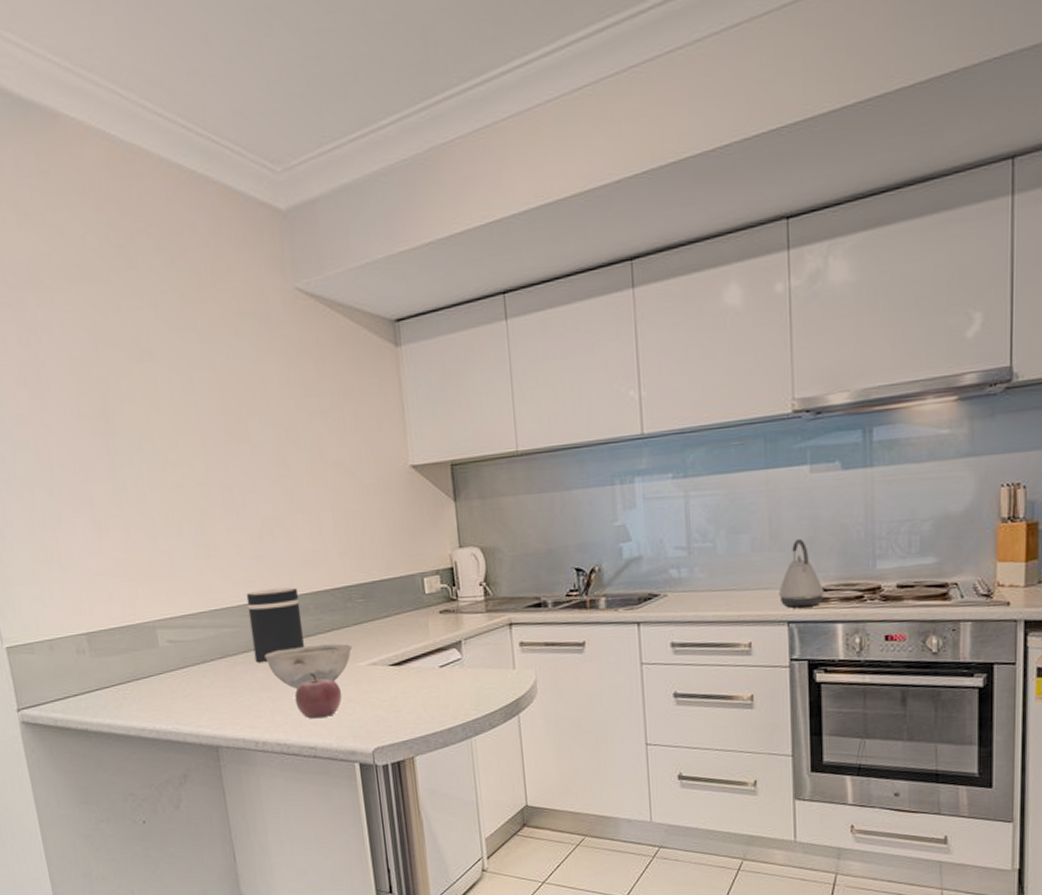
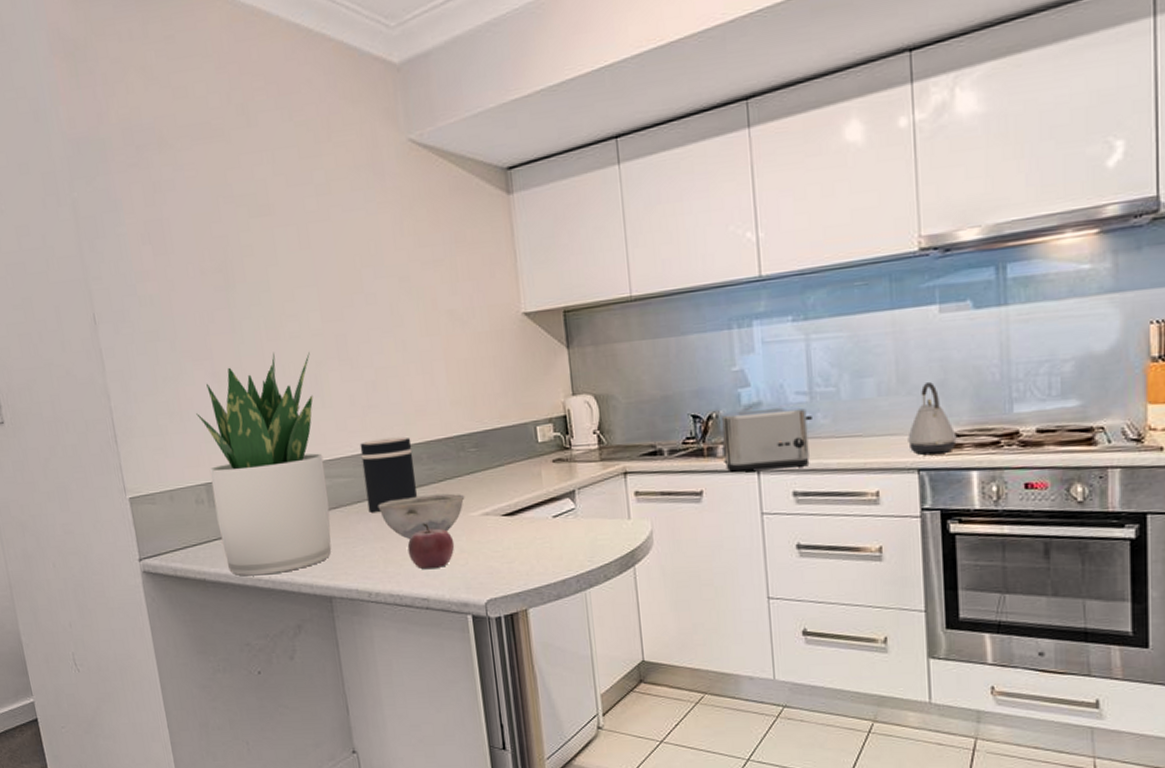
planter: none [76,500,218,726] -> present [196,351,332,576]
toaster: none [604,560,690,624] -> present [722,406,812,472]

